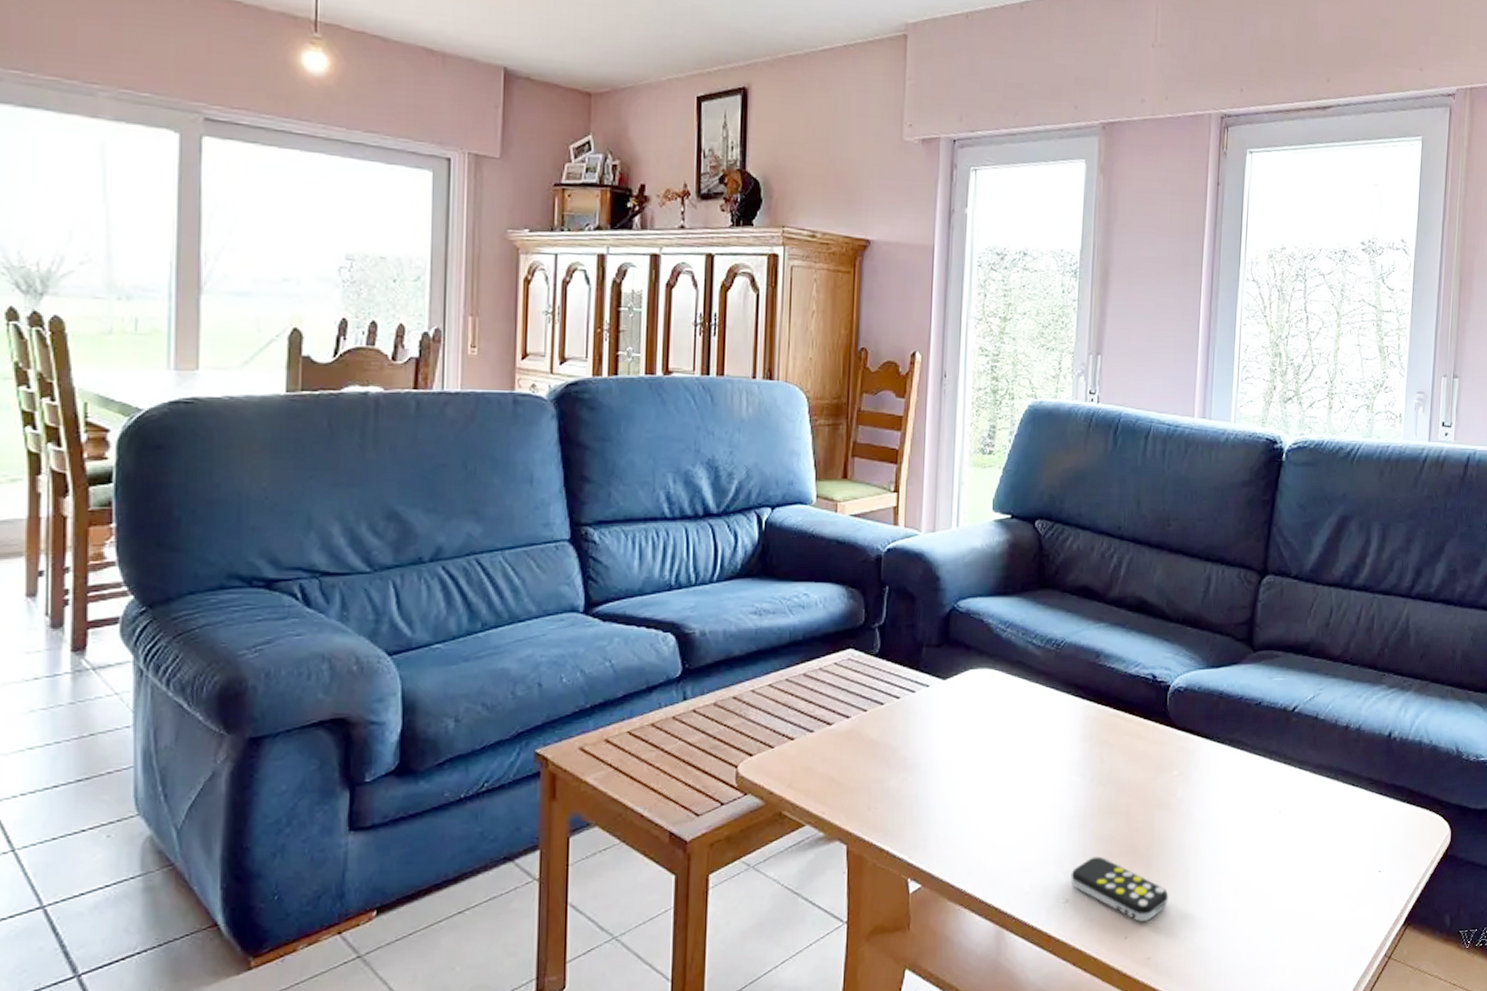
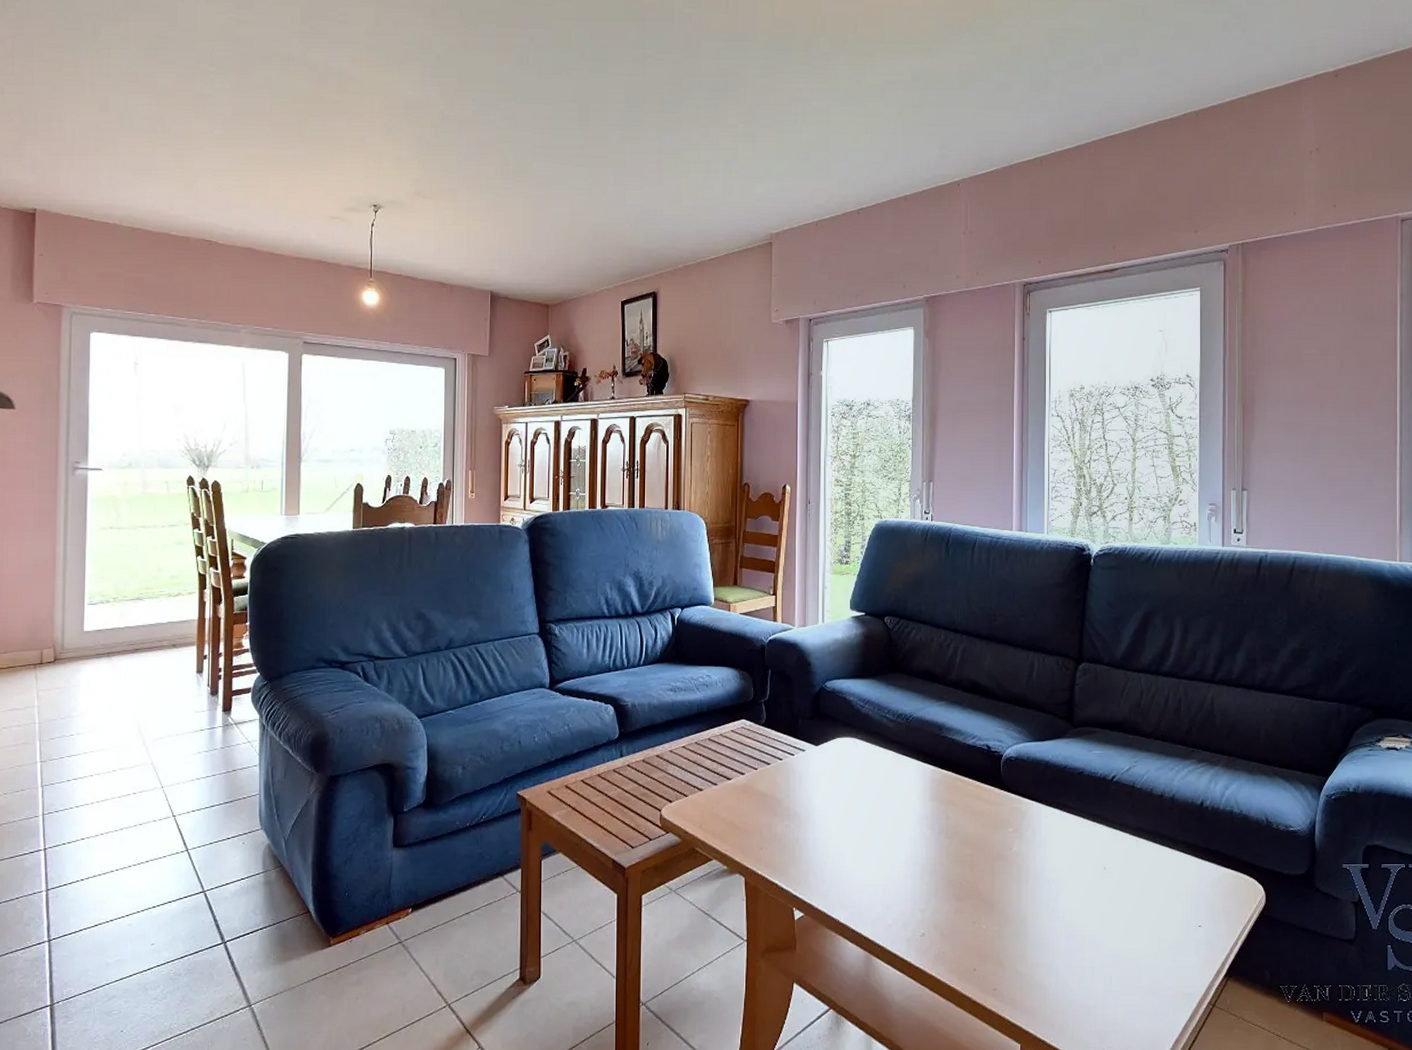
remote control: present [1070,856,1169,922] -> none [925,898,1010,957]

